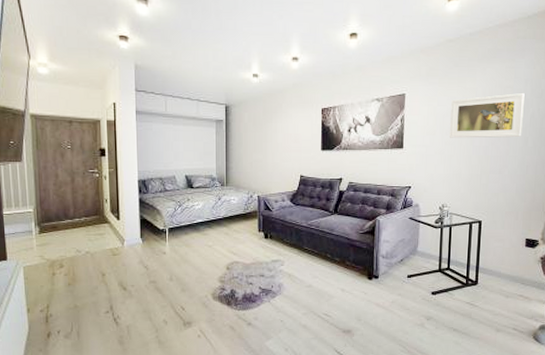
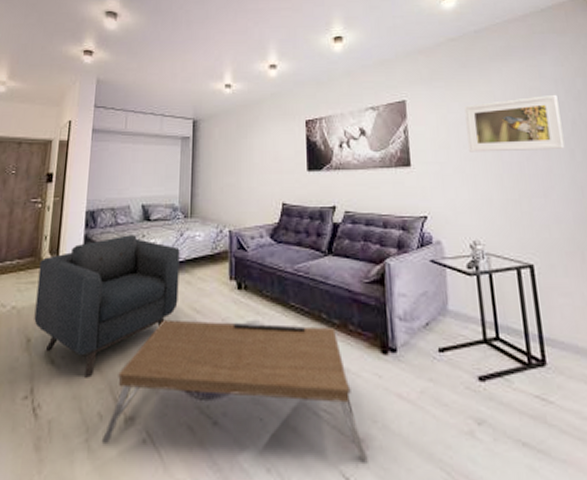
armchair: none [104,199,219,299] -> present [34,235,180,378]
coffee table: none [168,259,354,344] -> present [101,319,370,463]

